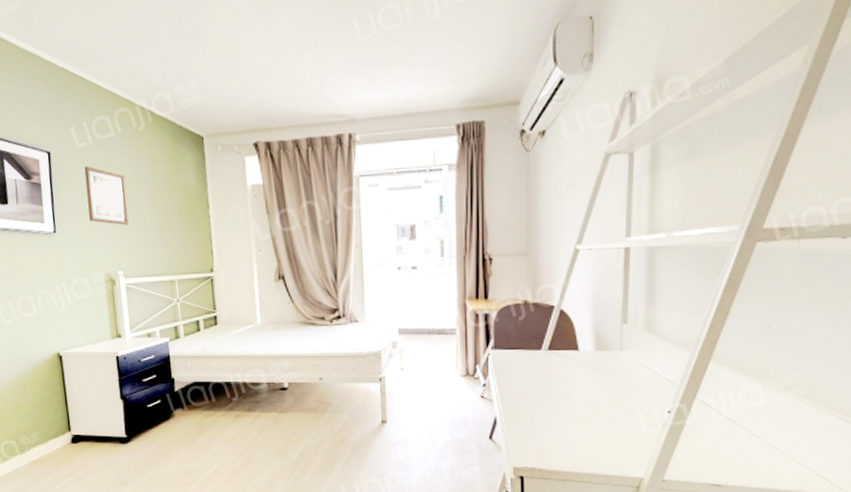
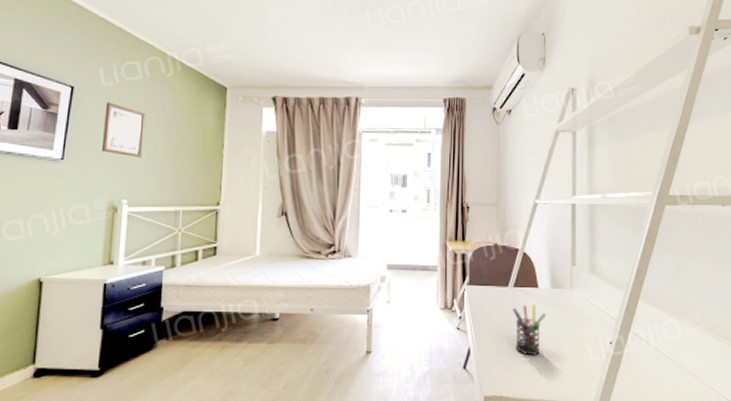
pen holder: none [547,369,587,426] -> present [513,304,546,356]

